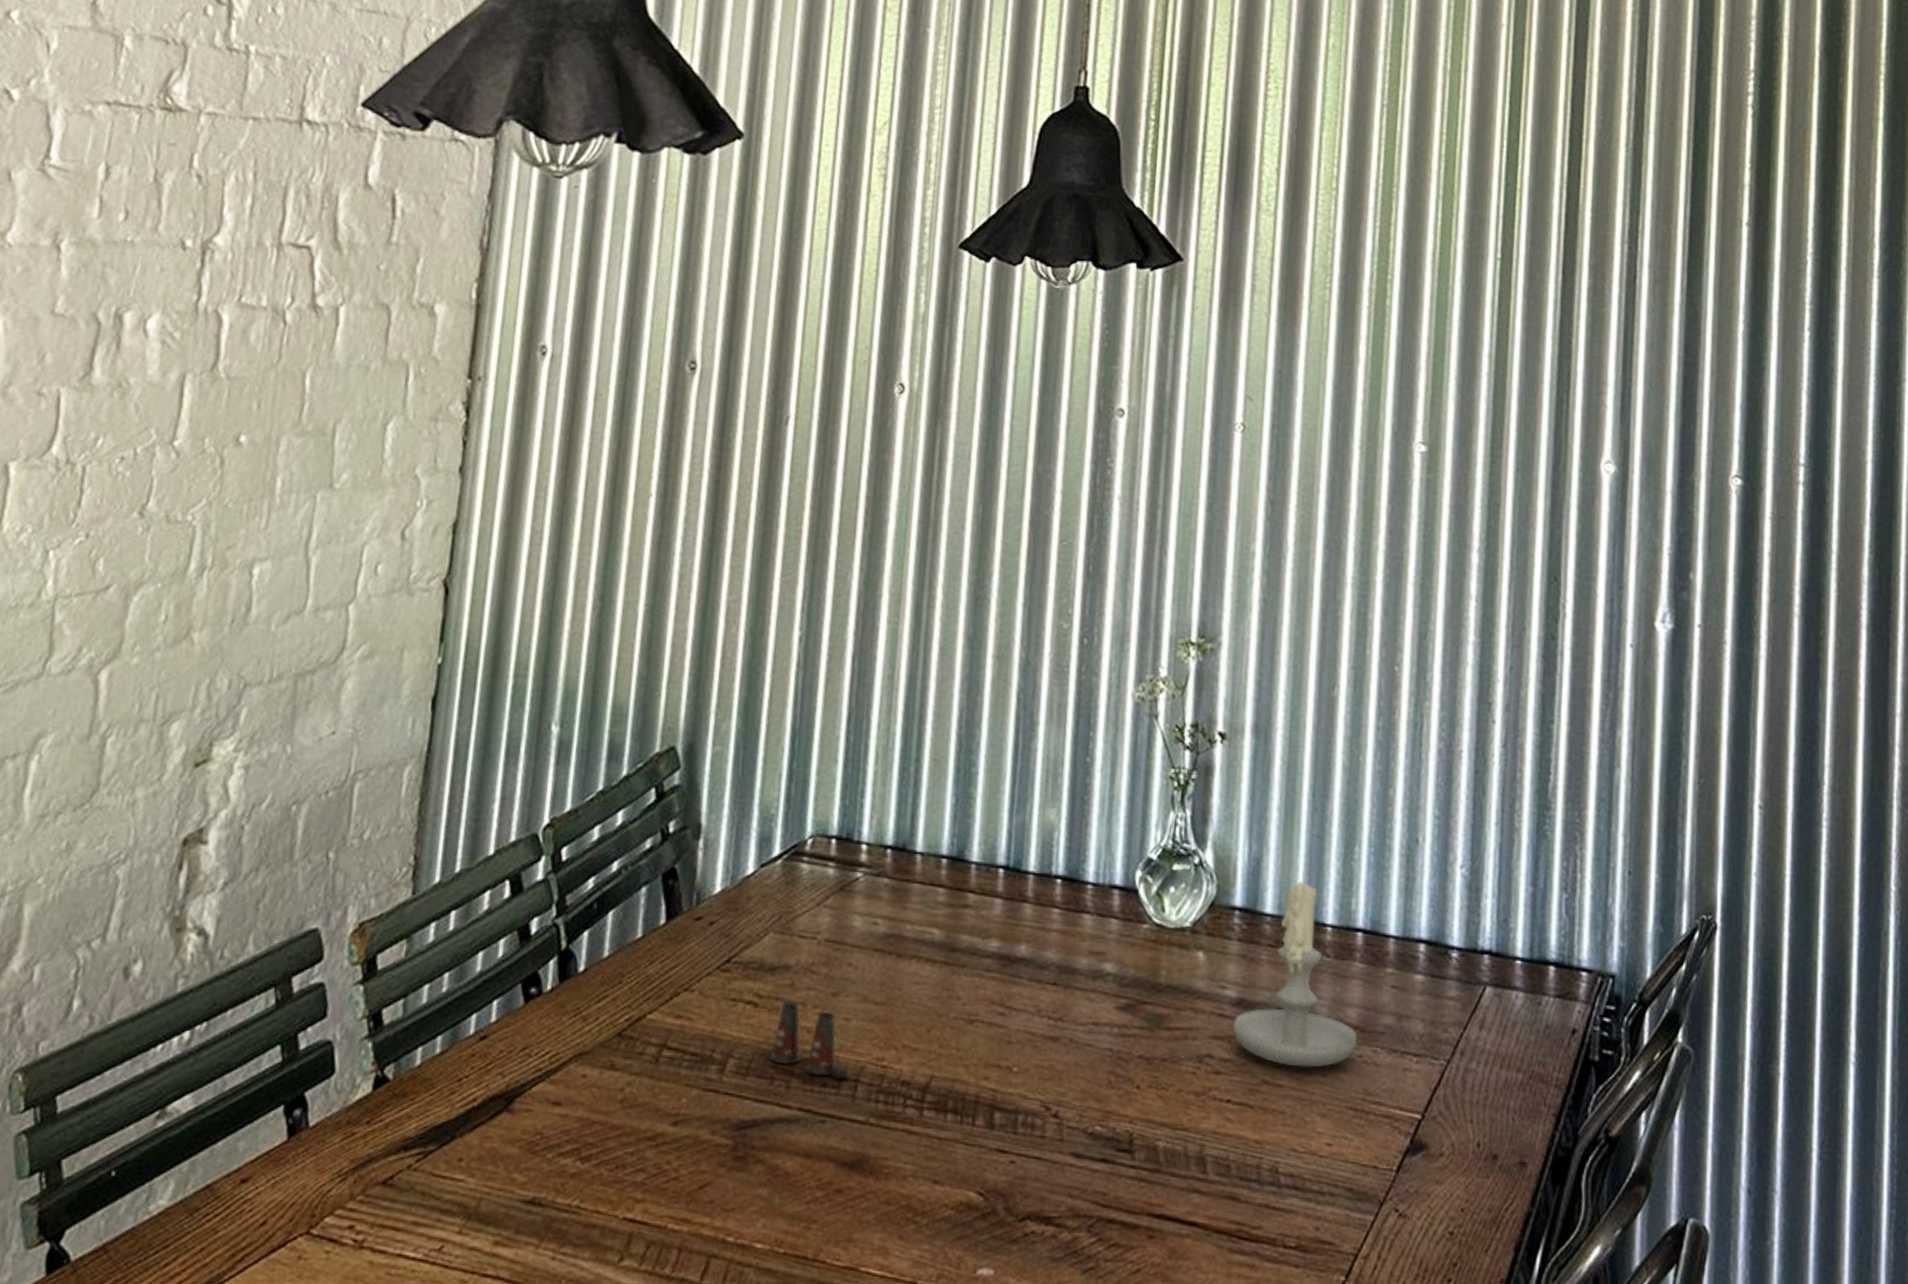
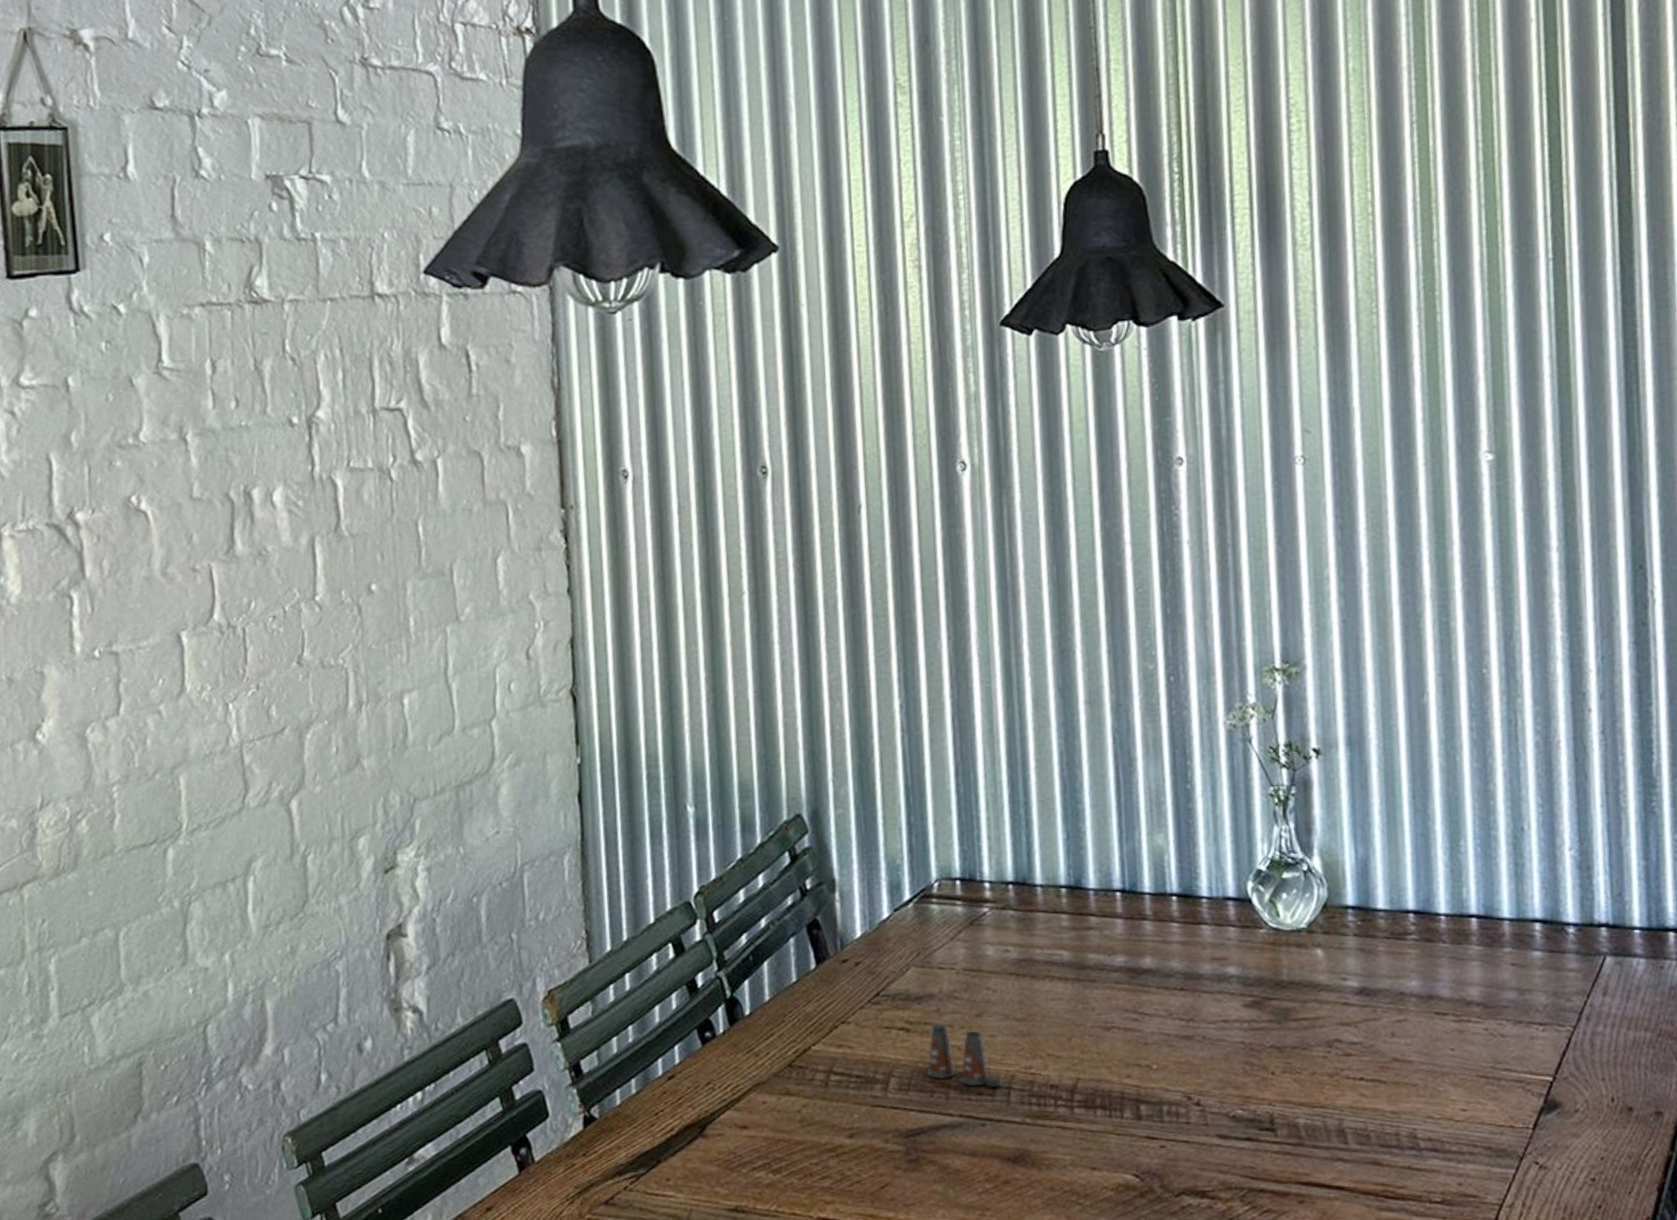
candle: present [1232,875,1358,1068] -> none [1358,871,1482,1044]

